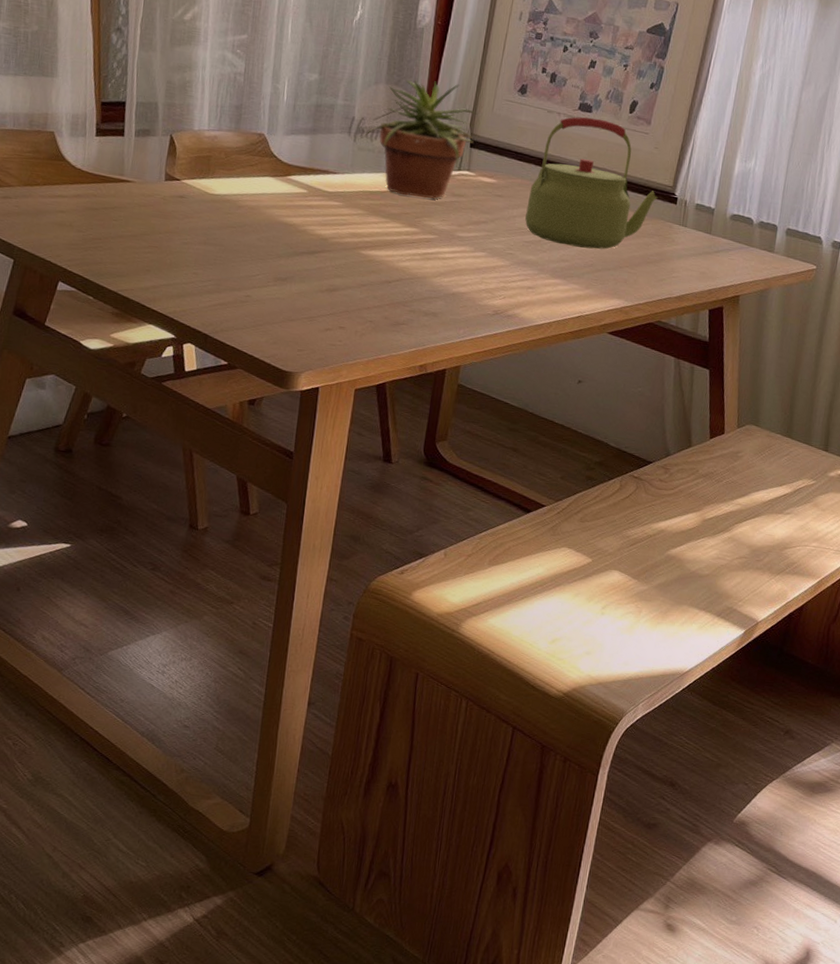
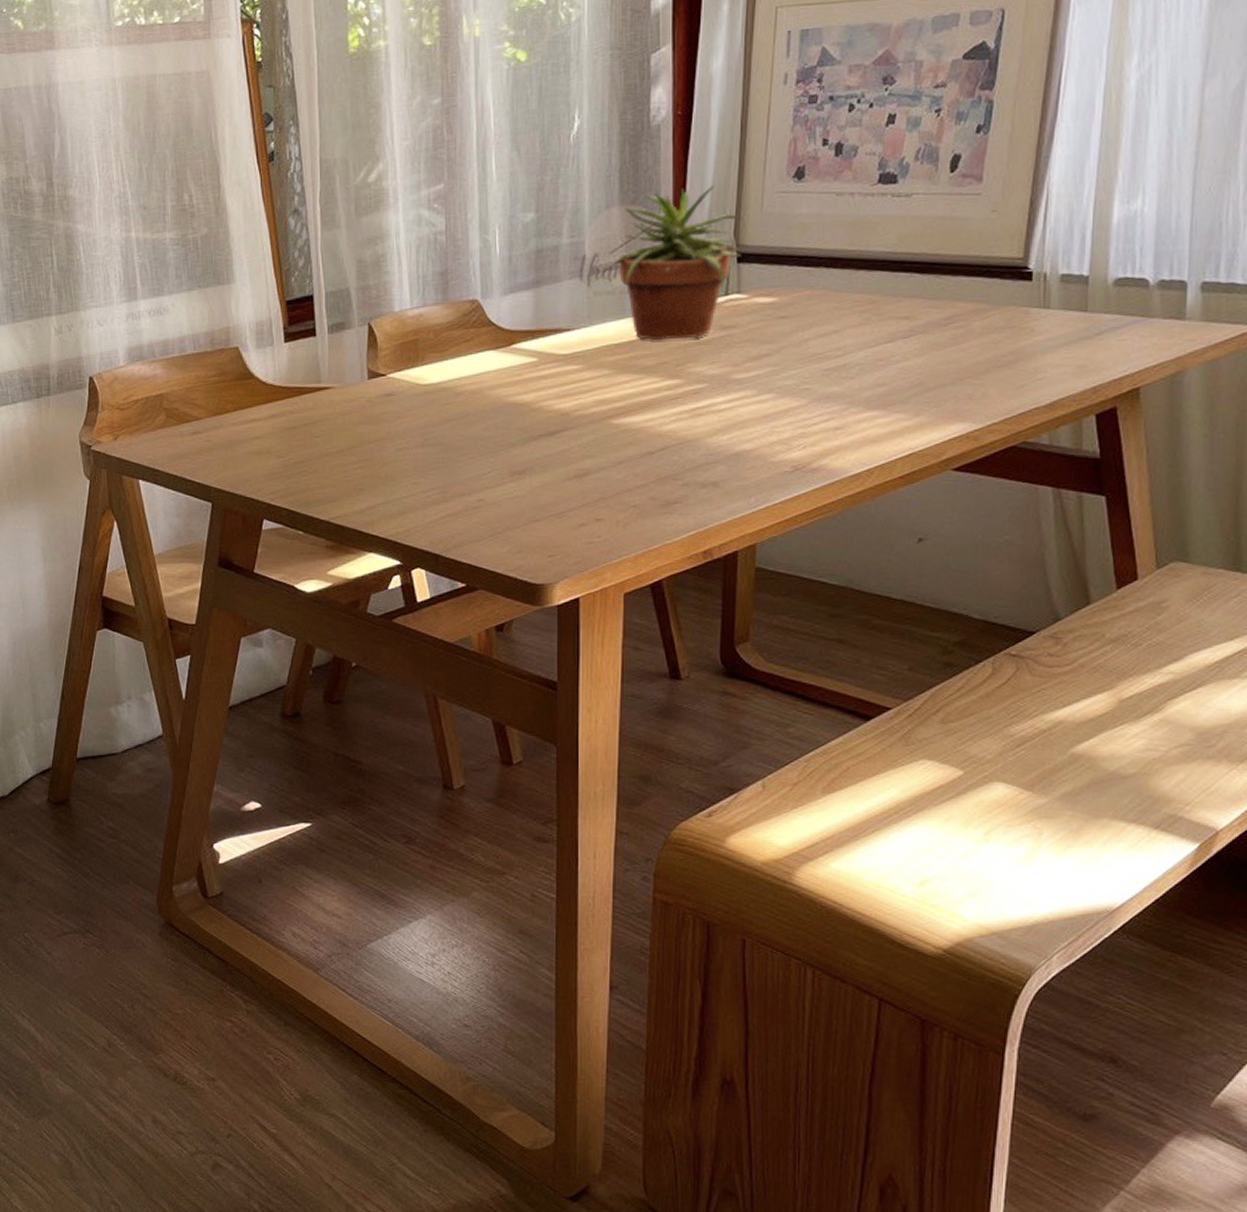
kettle: present [525,116,658,249] -> none [822,188,1004,365]

